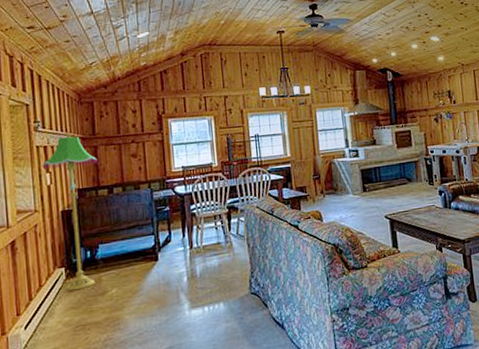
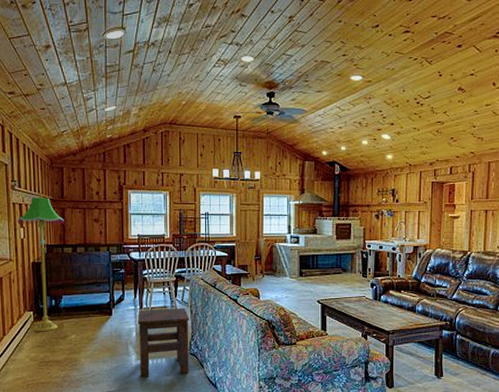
side table: none [188,241,251,329] -> present [138,308,190,378]

